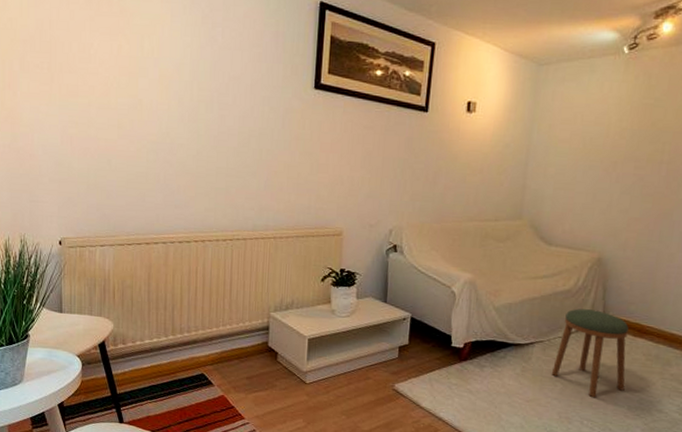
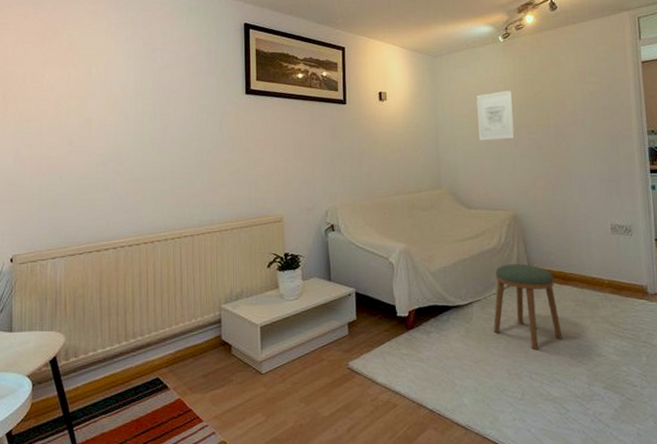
wall art: none [575,114,626,172] -> present [476,90,515,141]

